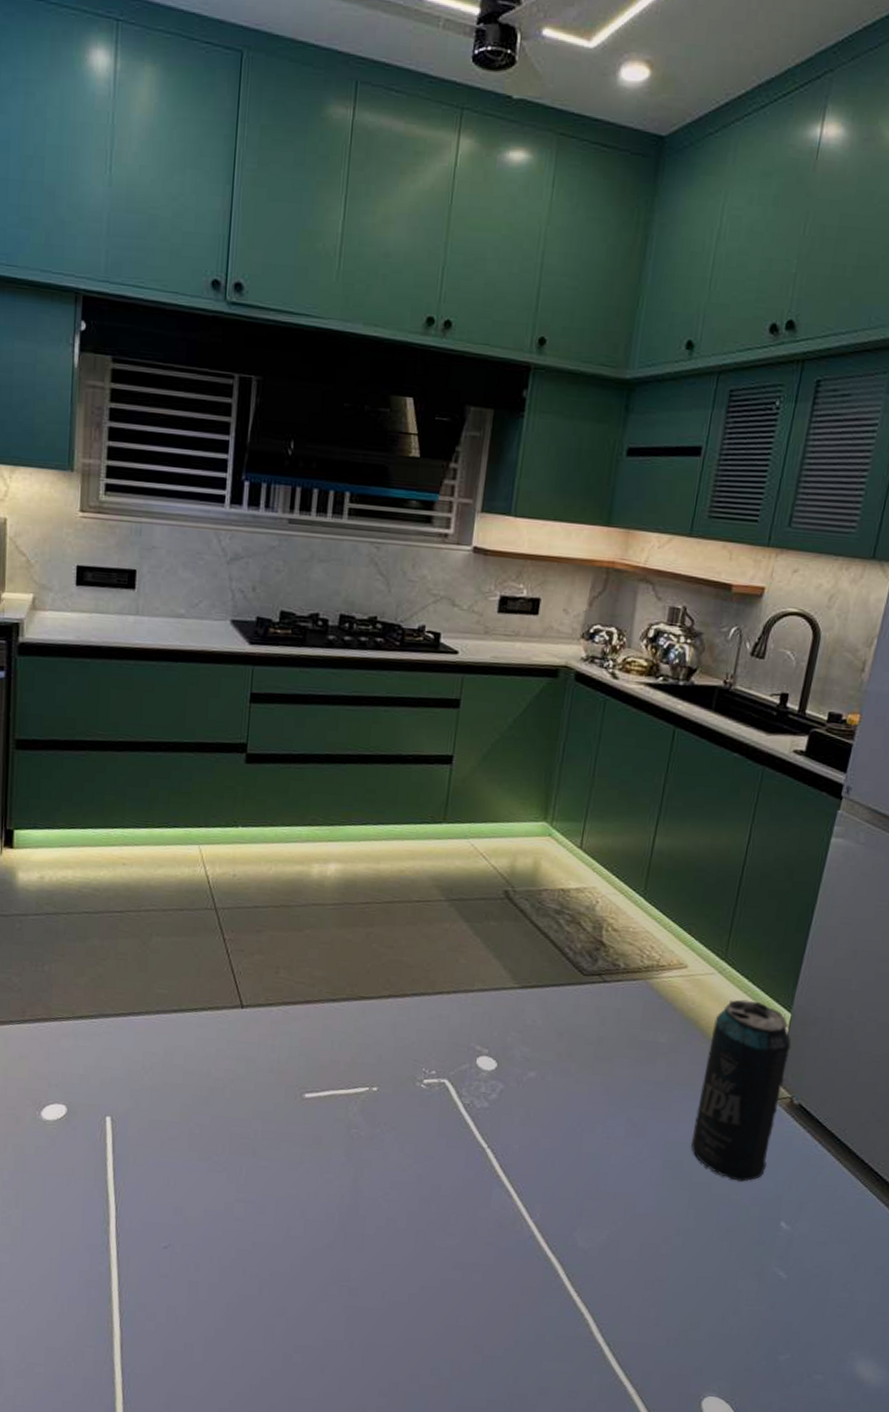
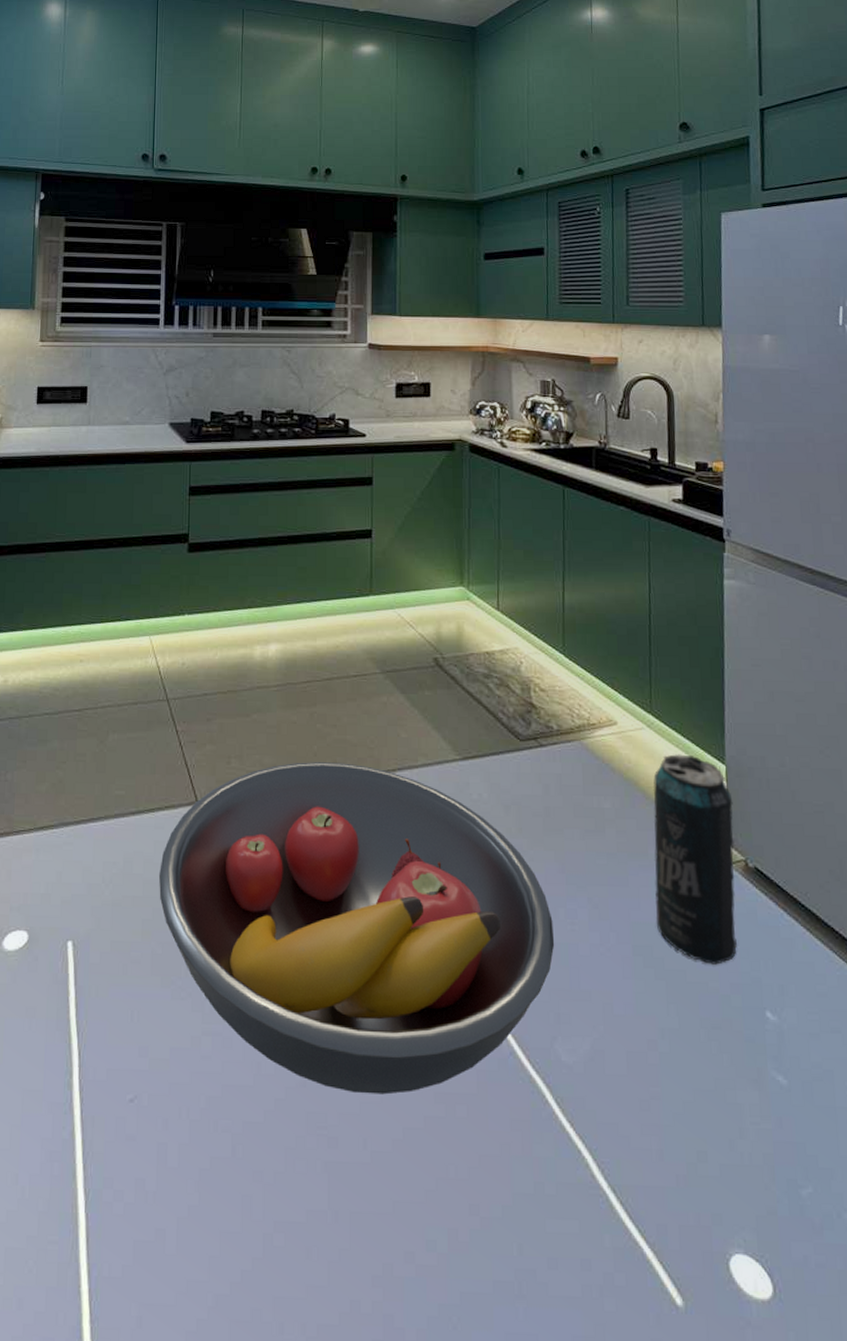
fruit bowl: none [199,978,590,1260] -> present [158,762,555,1095]

